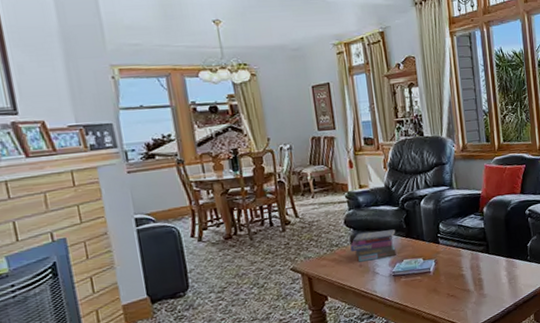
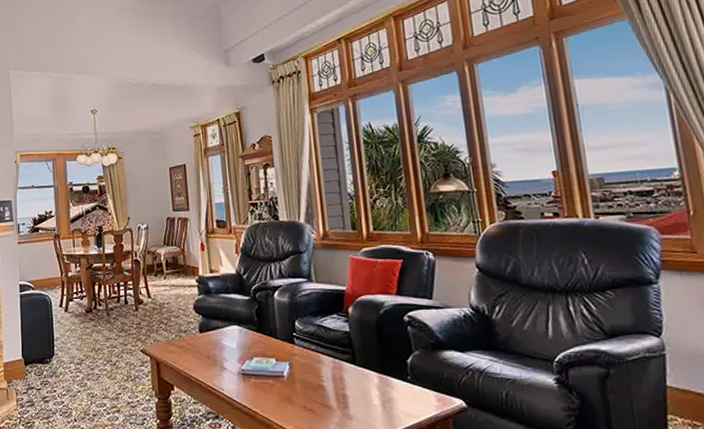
books: present [350,229,396,262] -> none [198,321,246,353]

